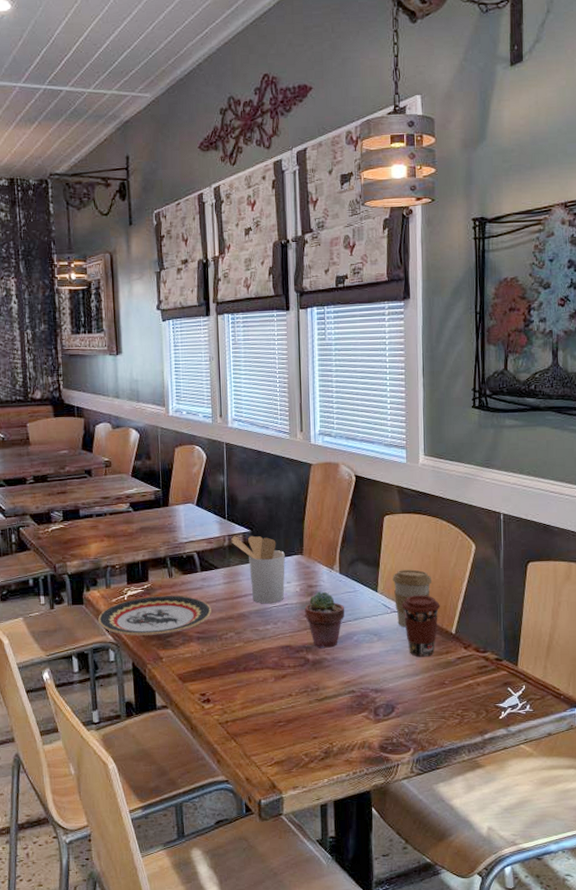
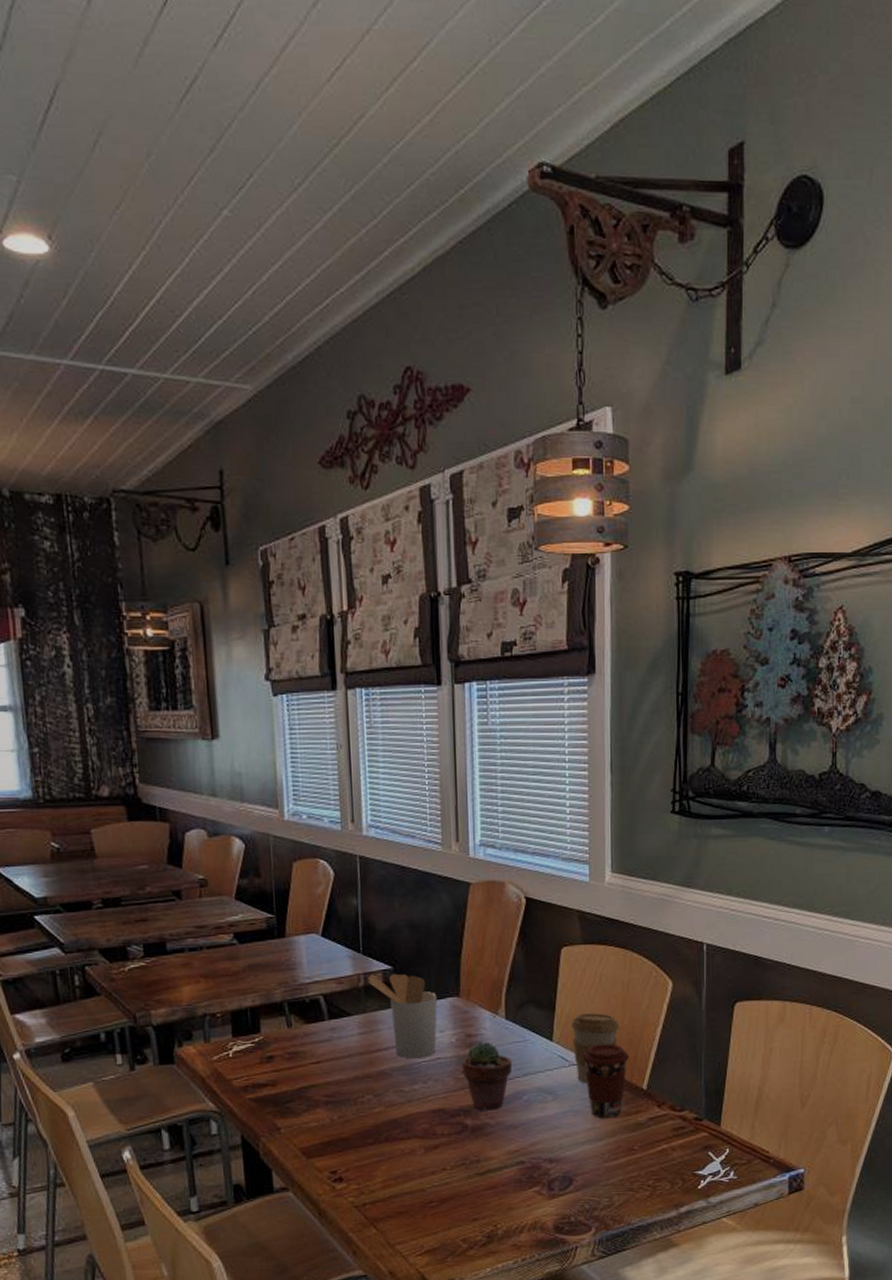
plate: present [97,596,212,636] -> none [193,1050,344,1102]

